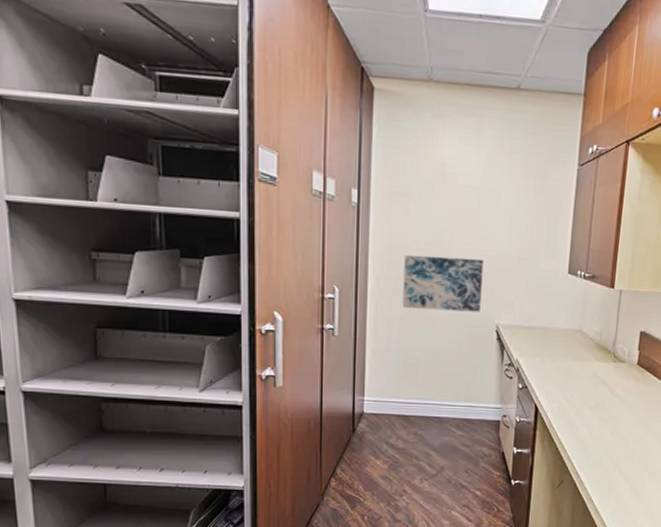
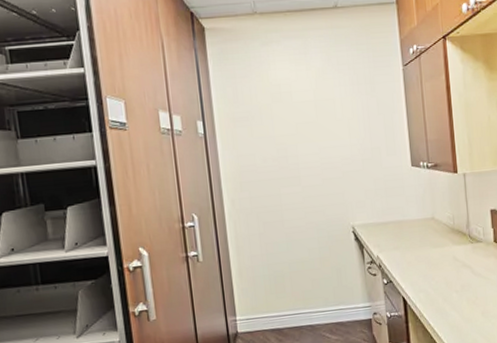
wall art: present [402,254,484,312] -> none [255,166,335,225]

